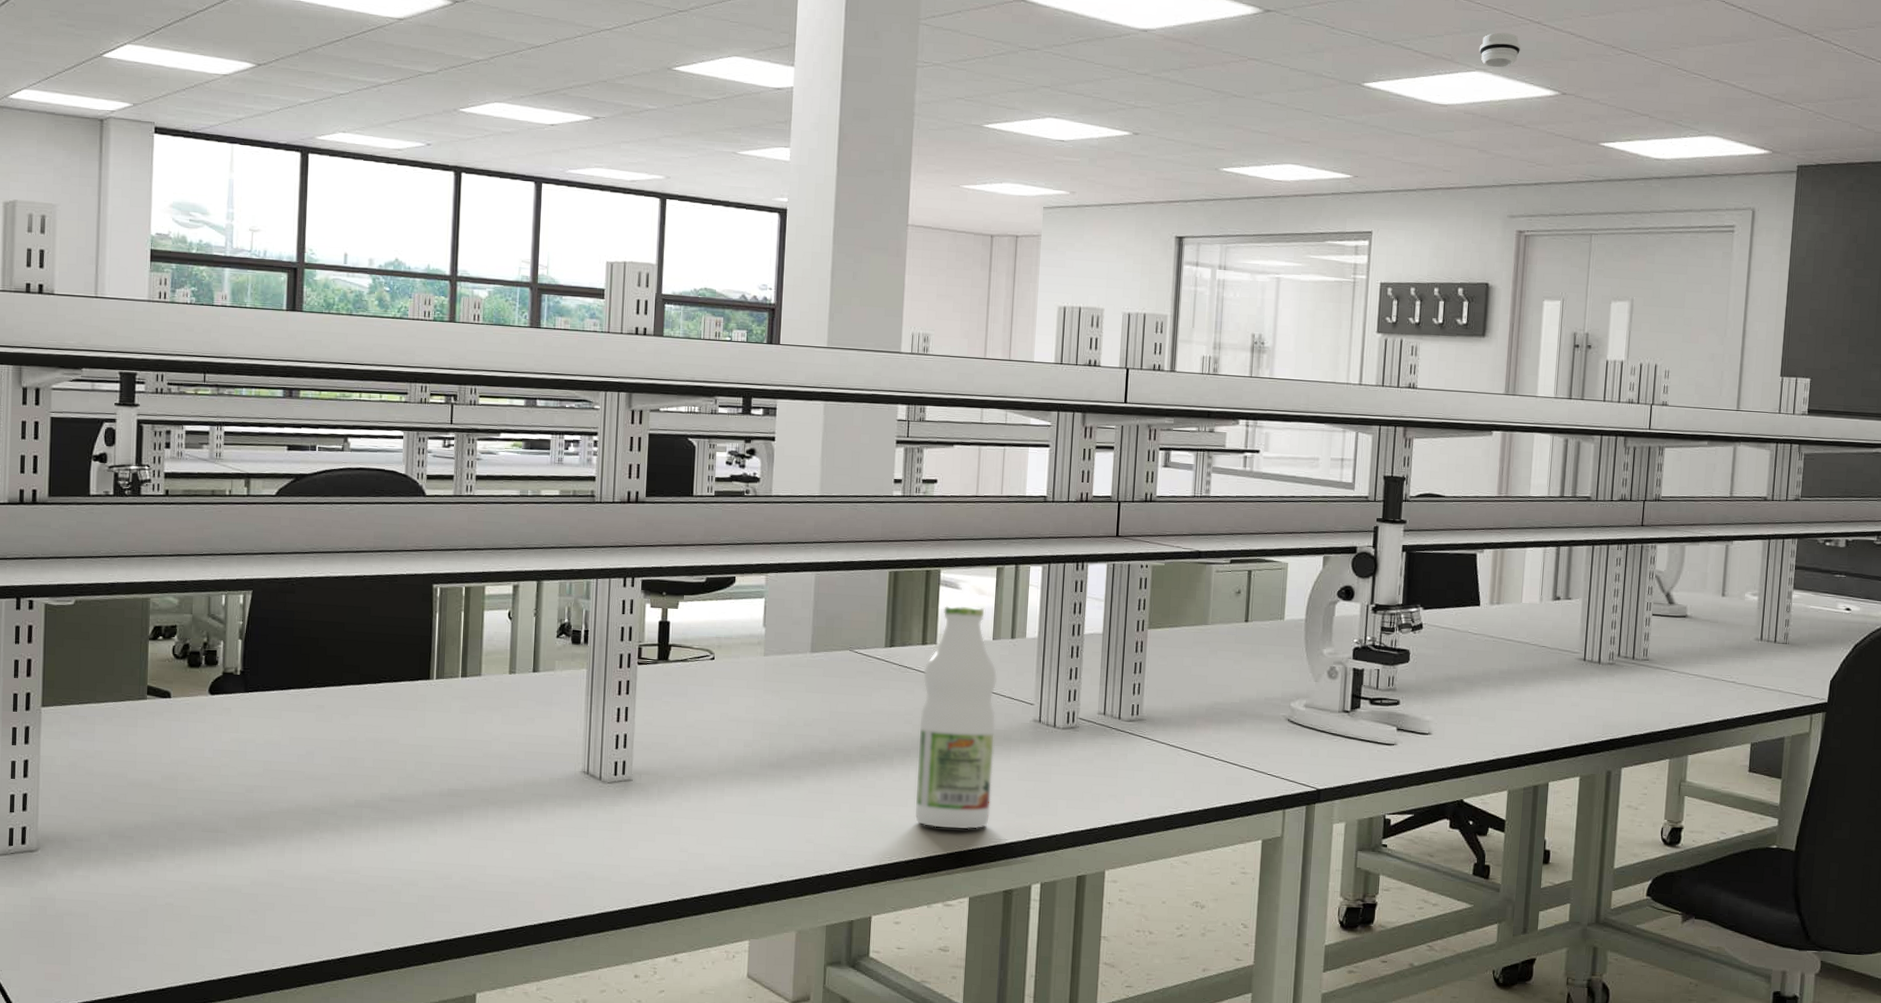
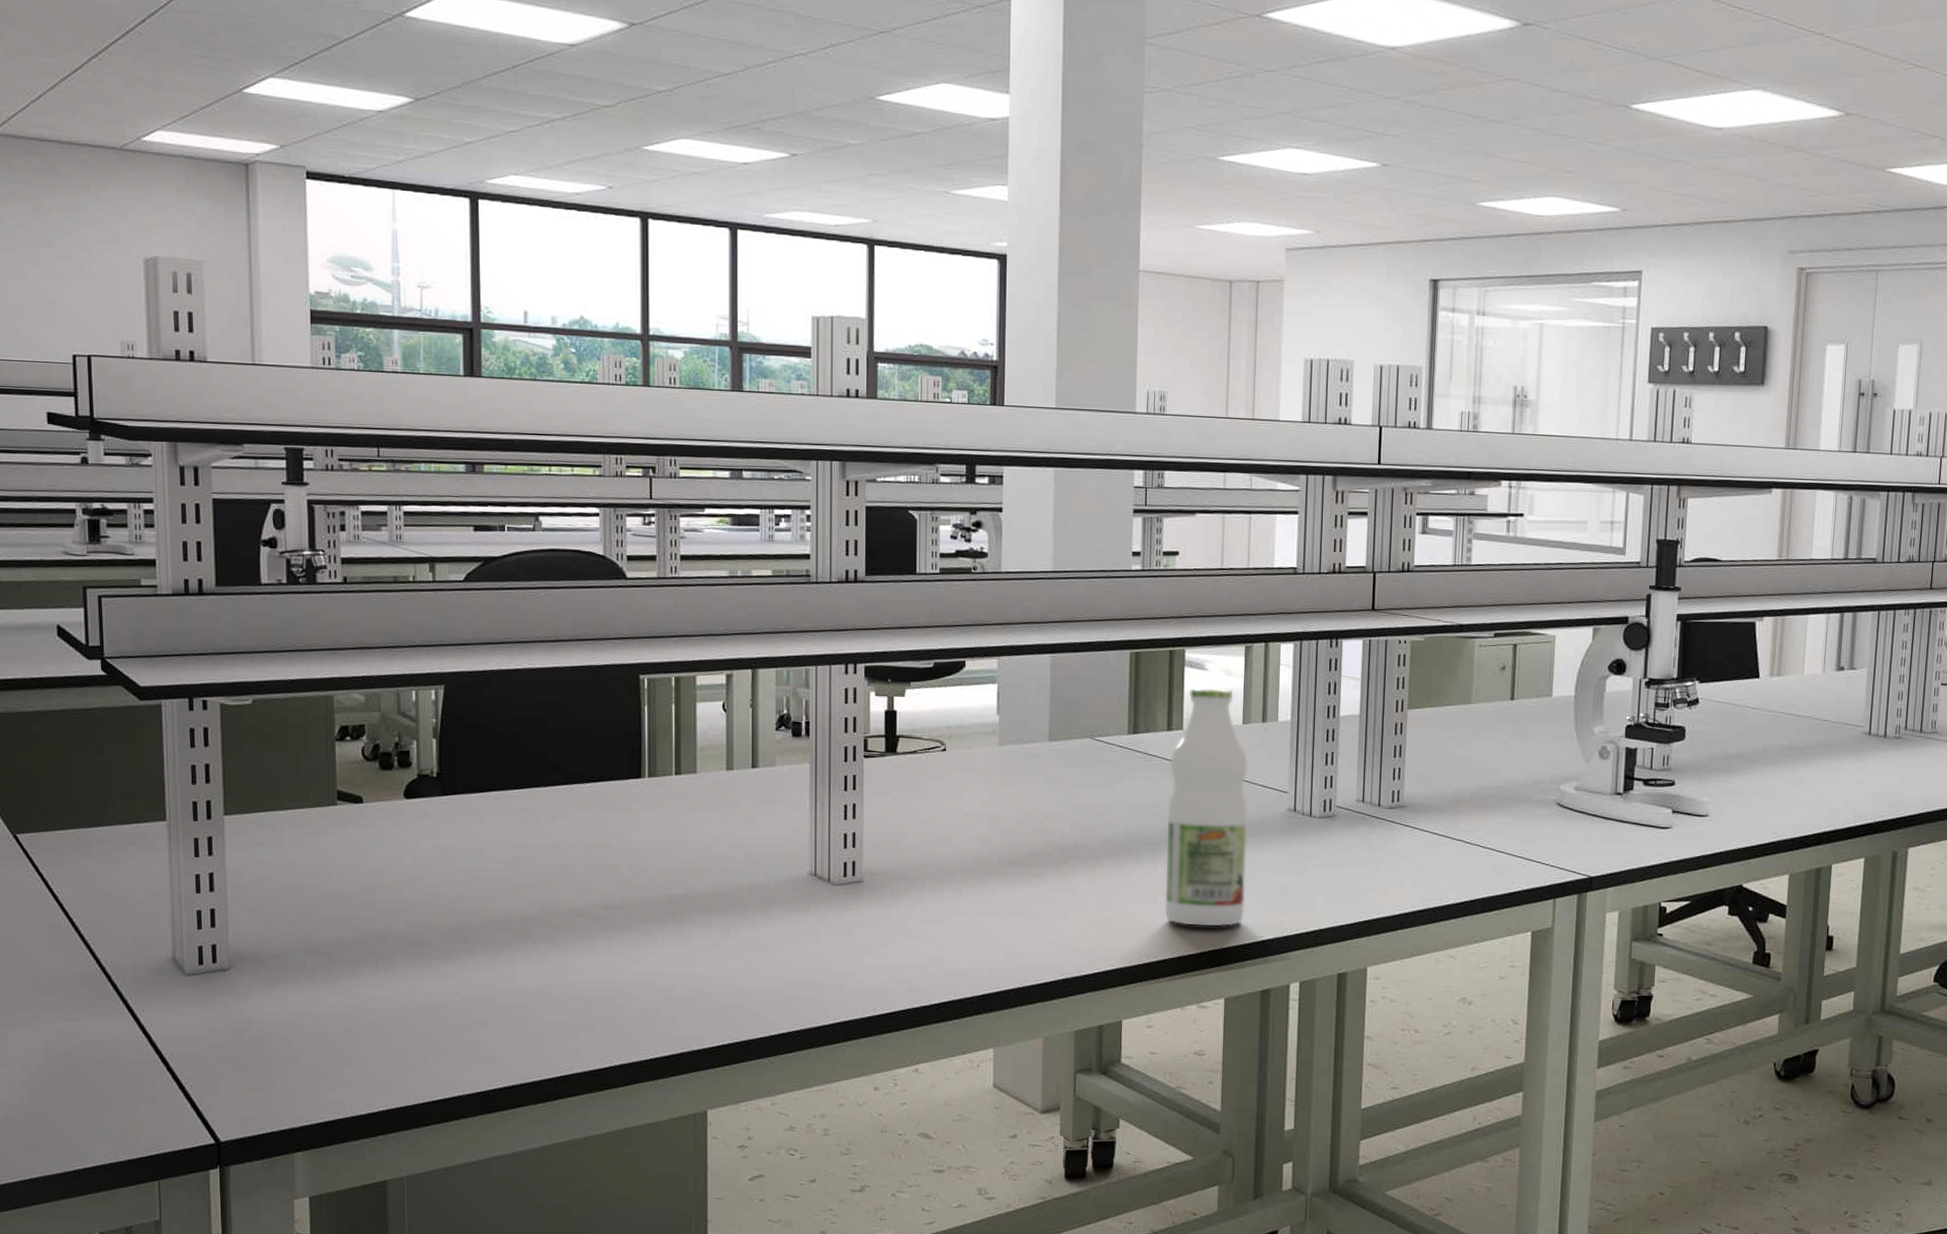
smoke detector: present [1479,32,1521,68] -> none [1756,45,1802,86]

